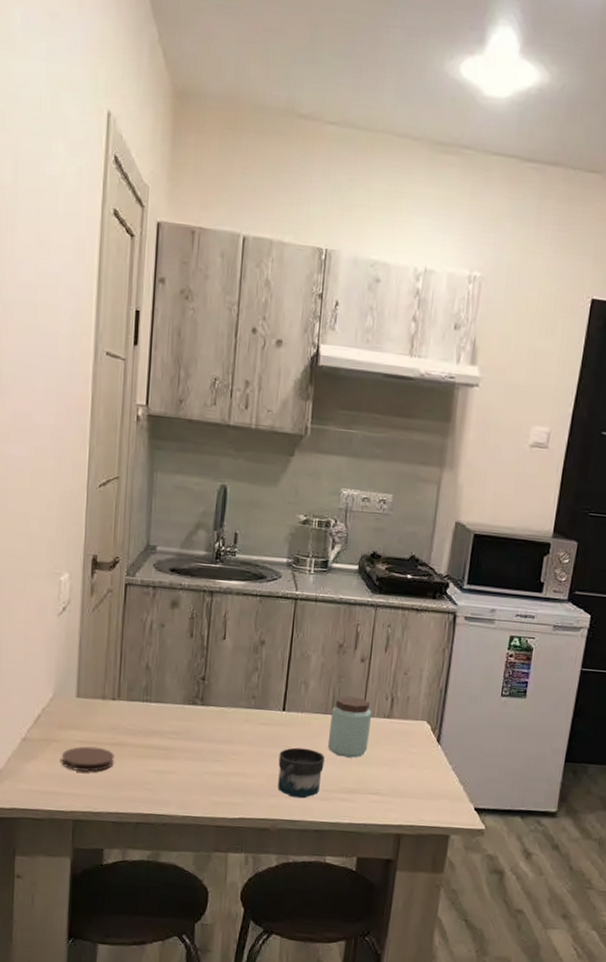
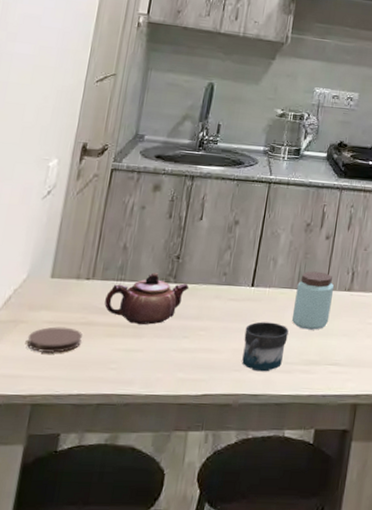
teapot: none [133,694,218,748] -> present [104,273,190,325]

